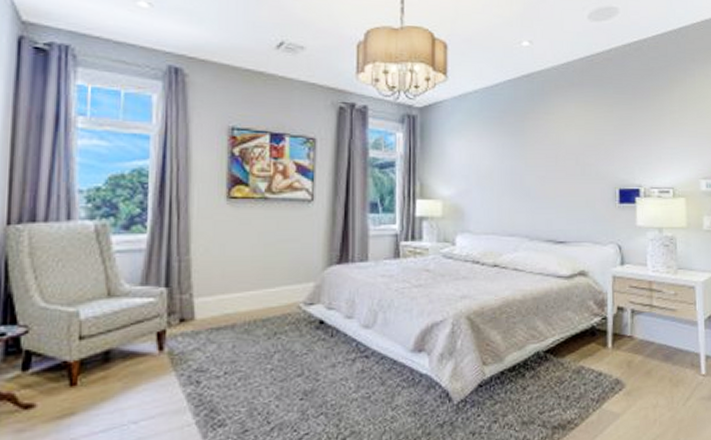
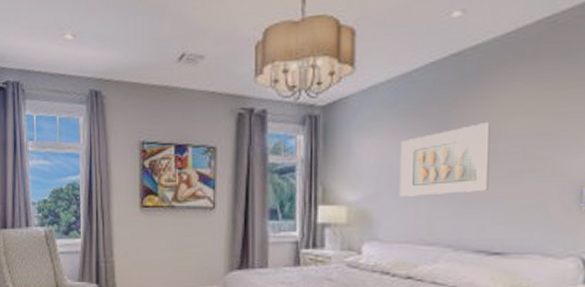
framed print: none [485,132,553,193] -> present [399,121,490,197]

